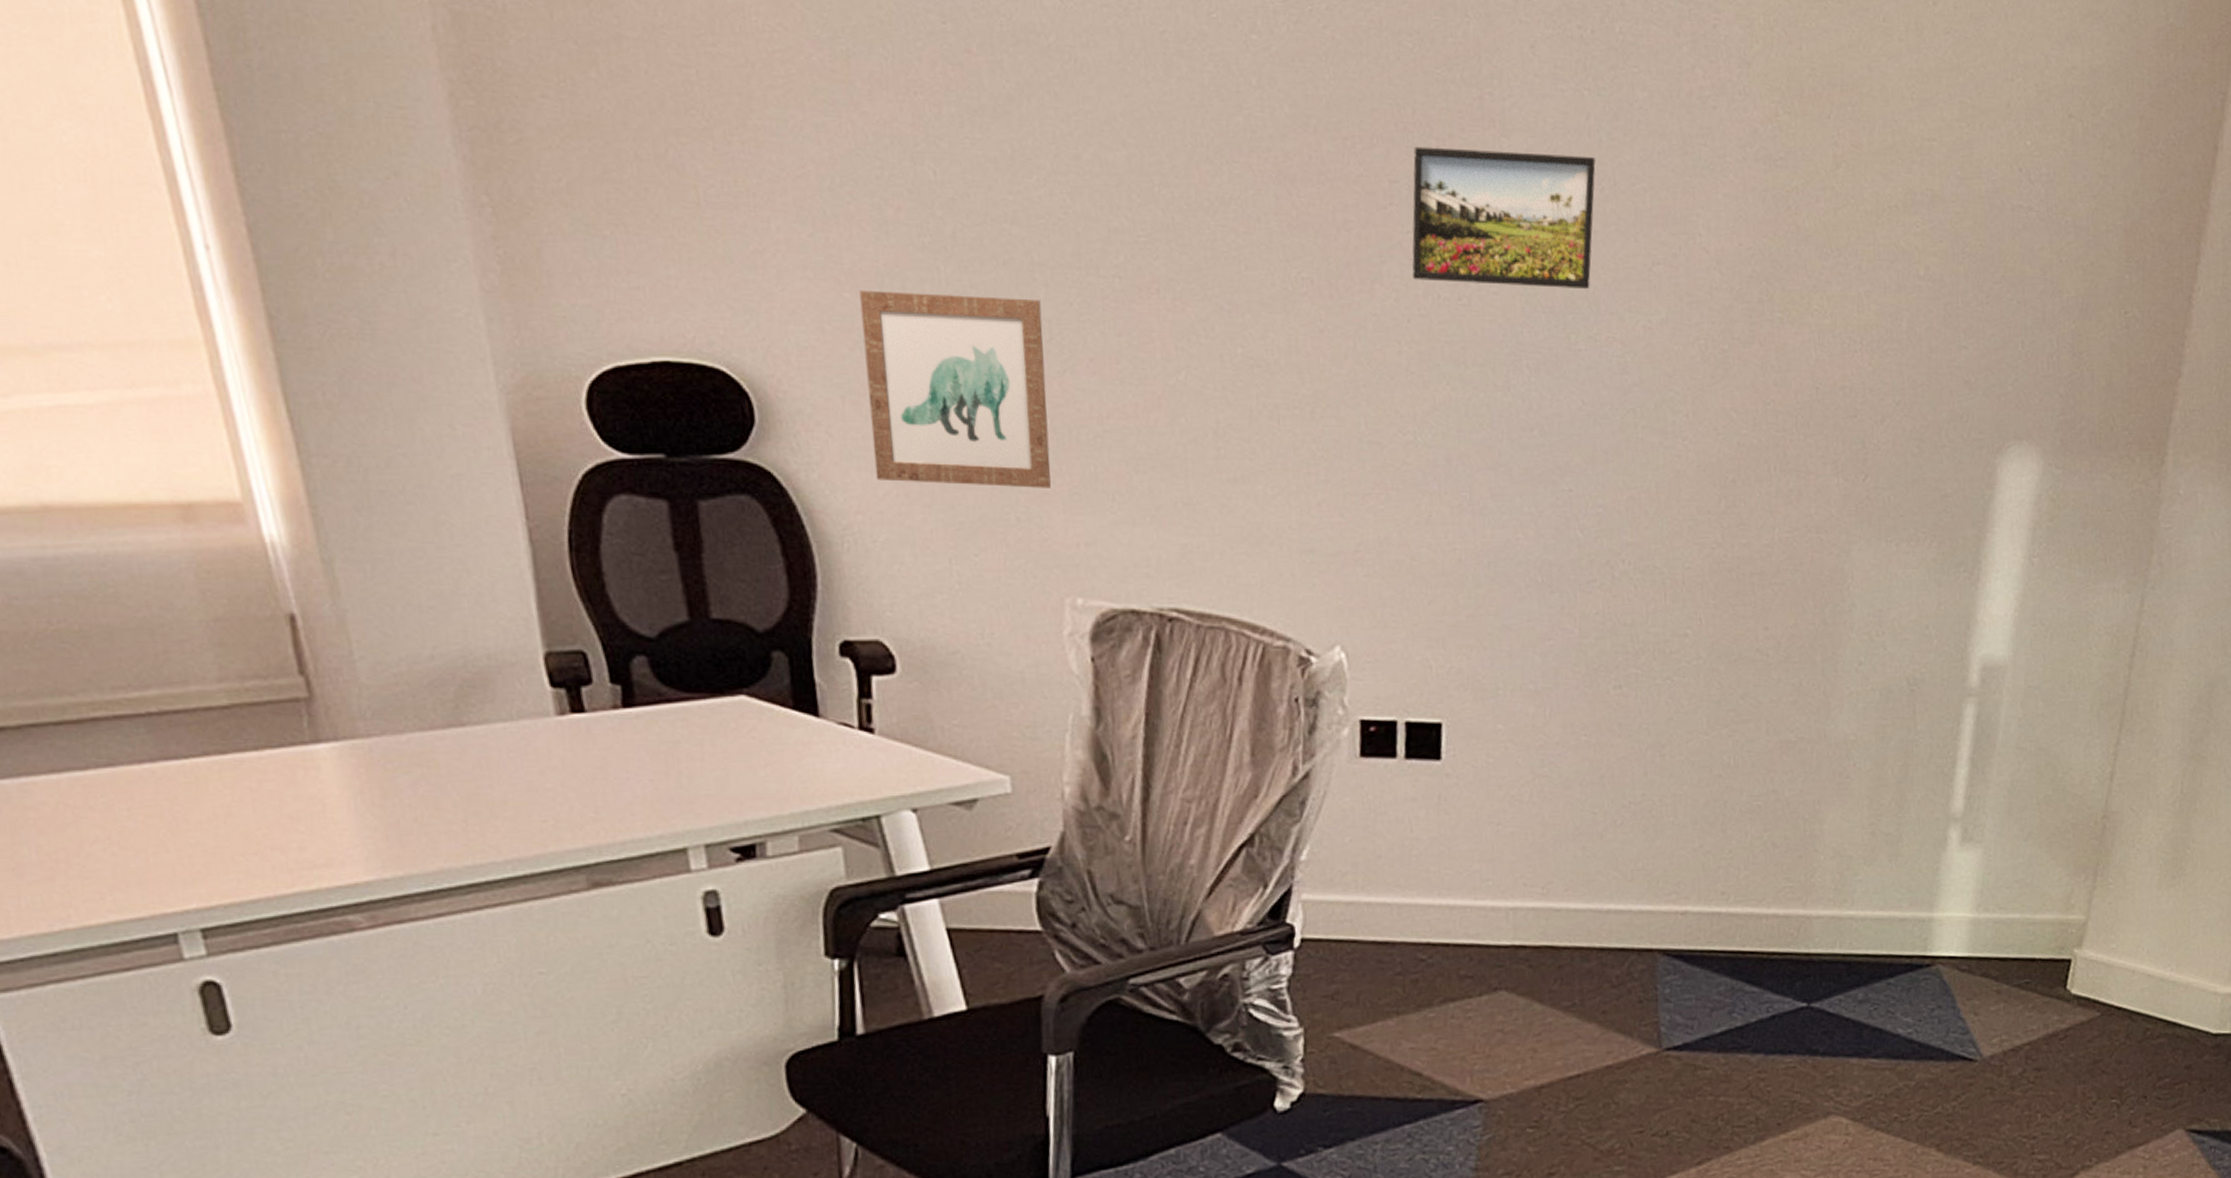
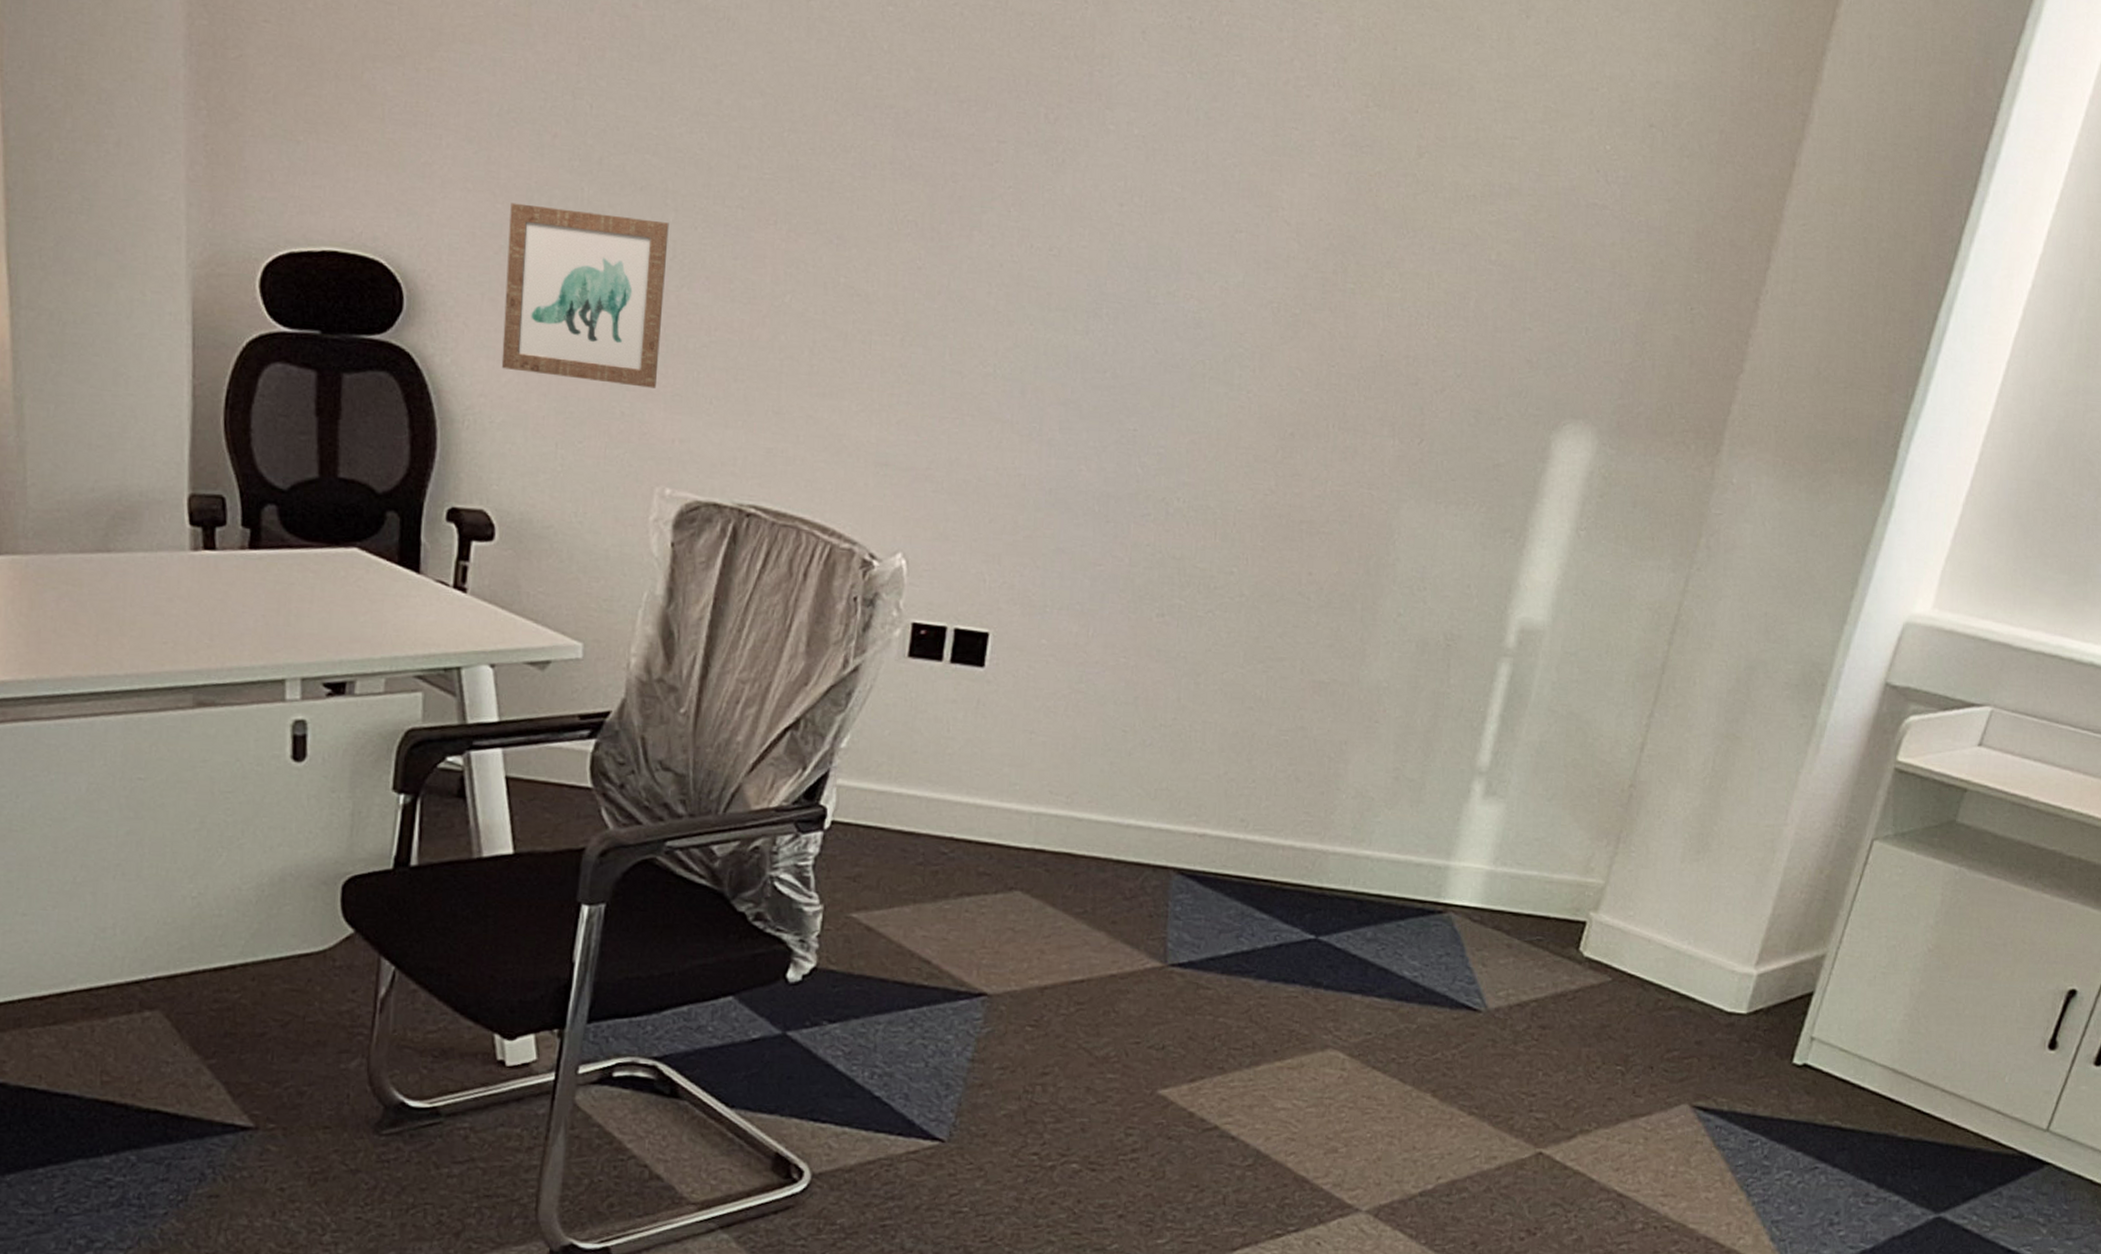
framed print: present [1412,146,1596,289] -> none [1009,112,1192,249]

